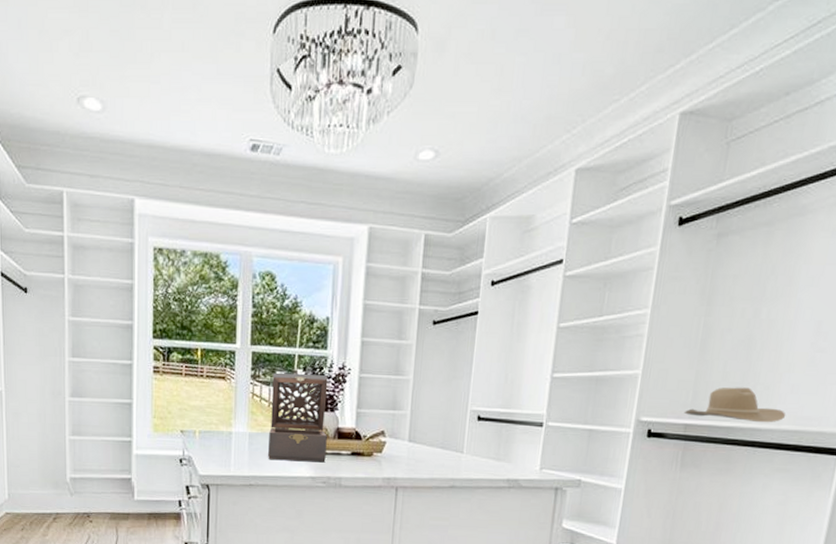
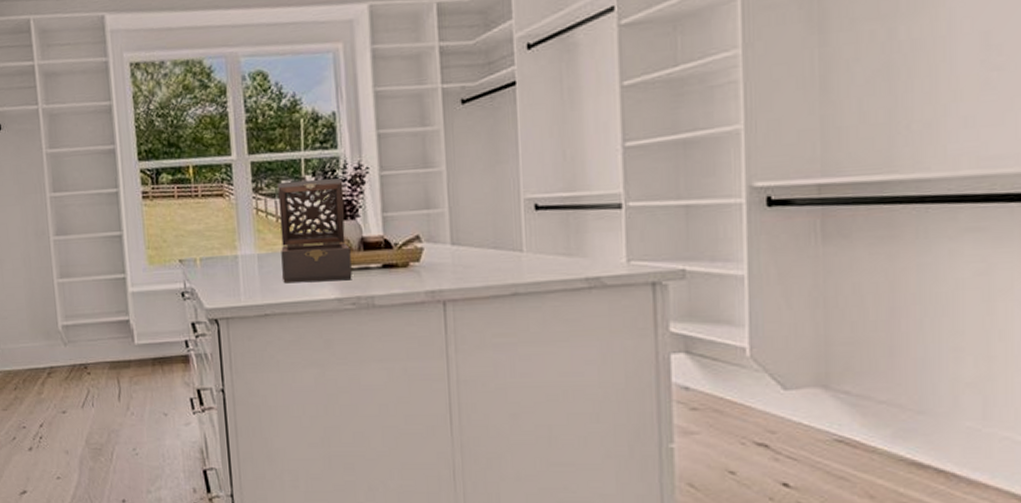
hat: present [683,387,786,423] -> none [813,128,964,173]

